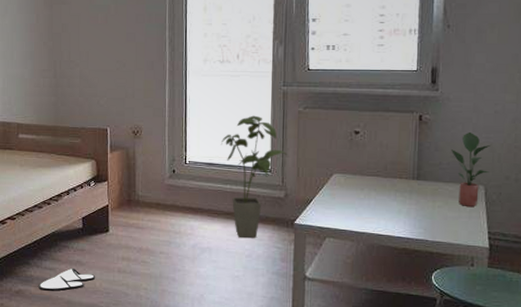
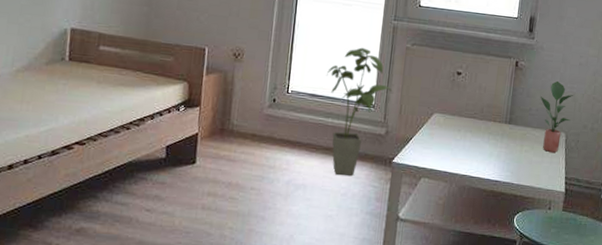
slippers: present [38,268,96,291] -> none [105,203,176,230]

